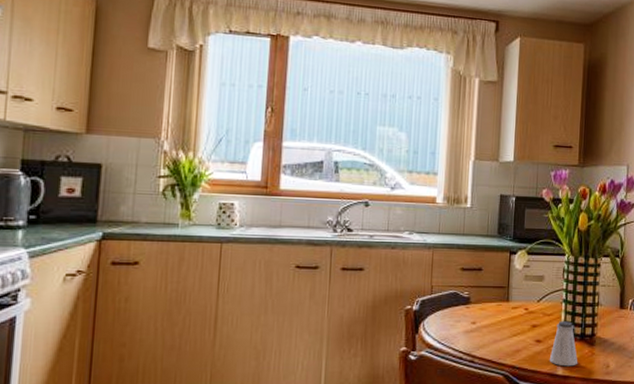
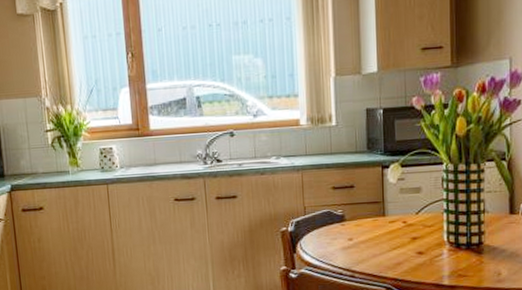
saltshaker: present [550,321,578,367] -> none [434,231,466,277]

